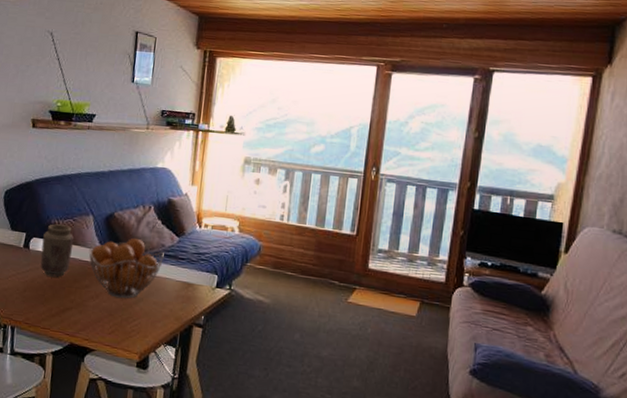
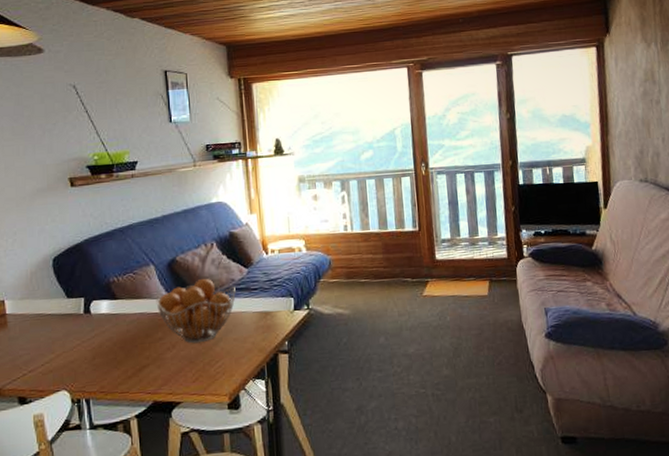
vase: present [40,224,75,277] -> none [104,280,139,337]

